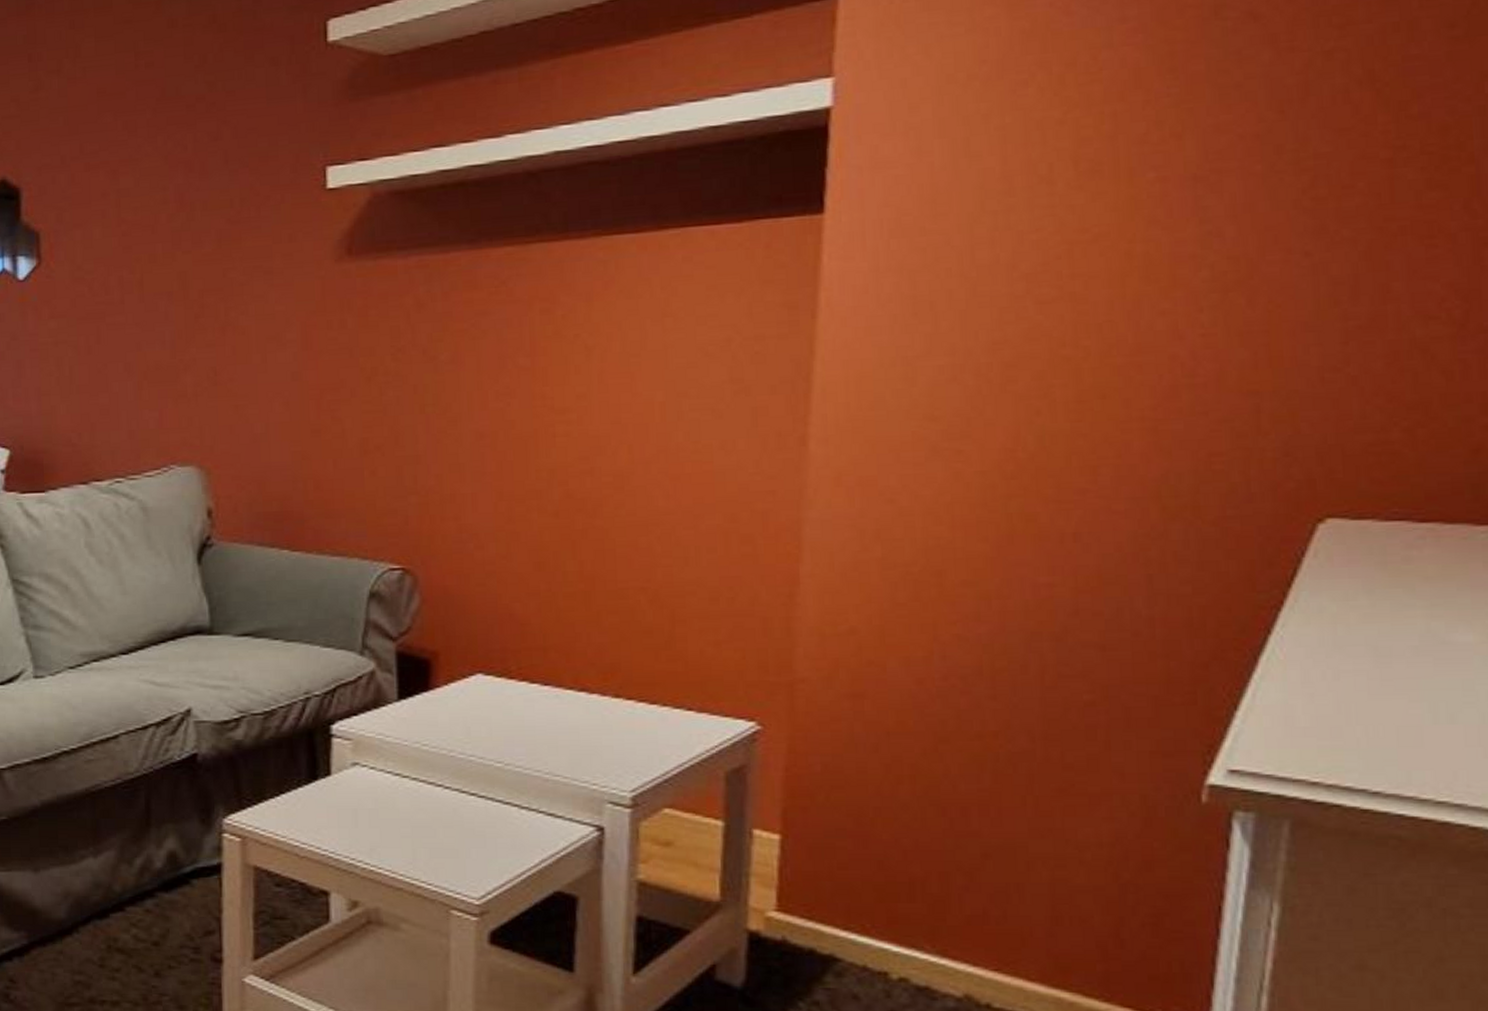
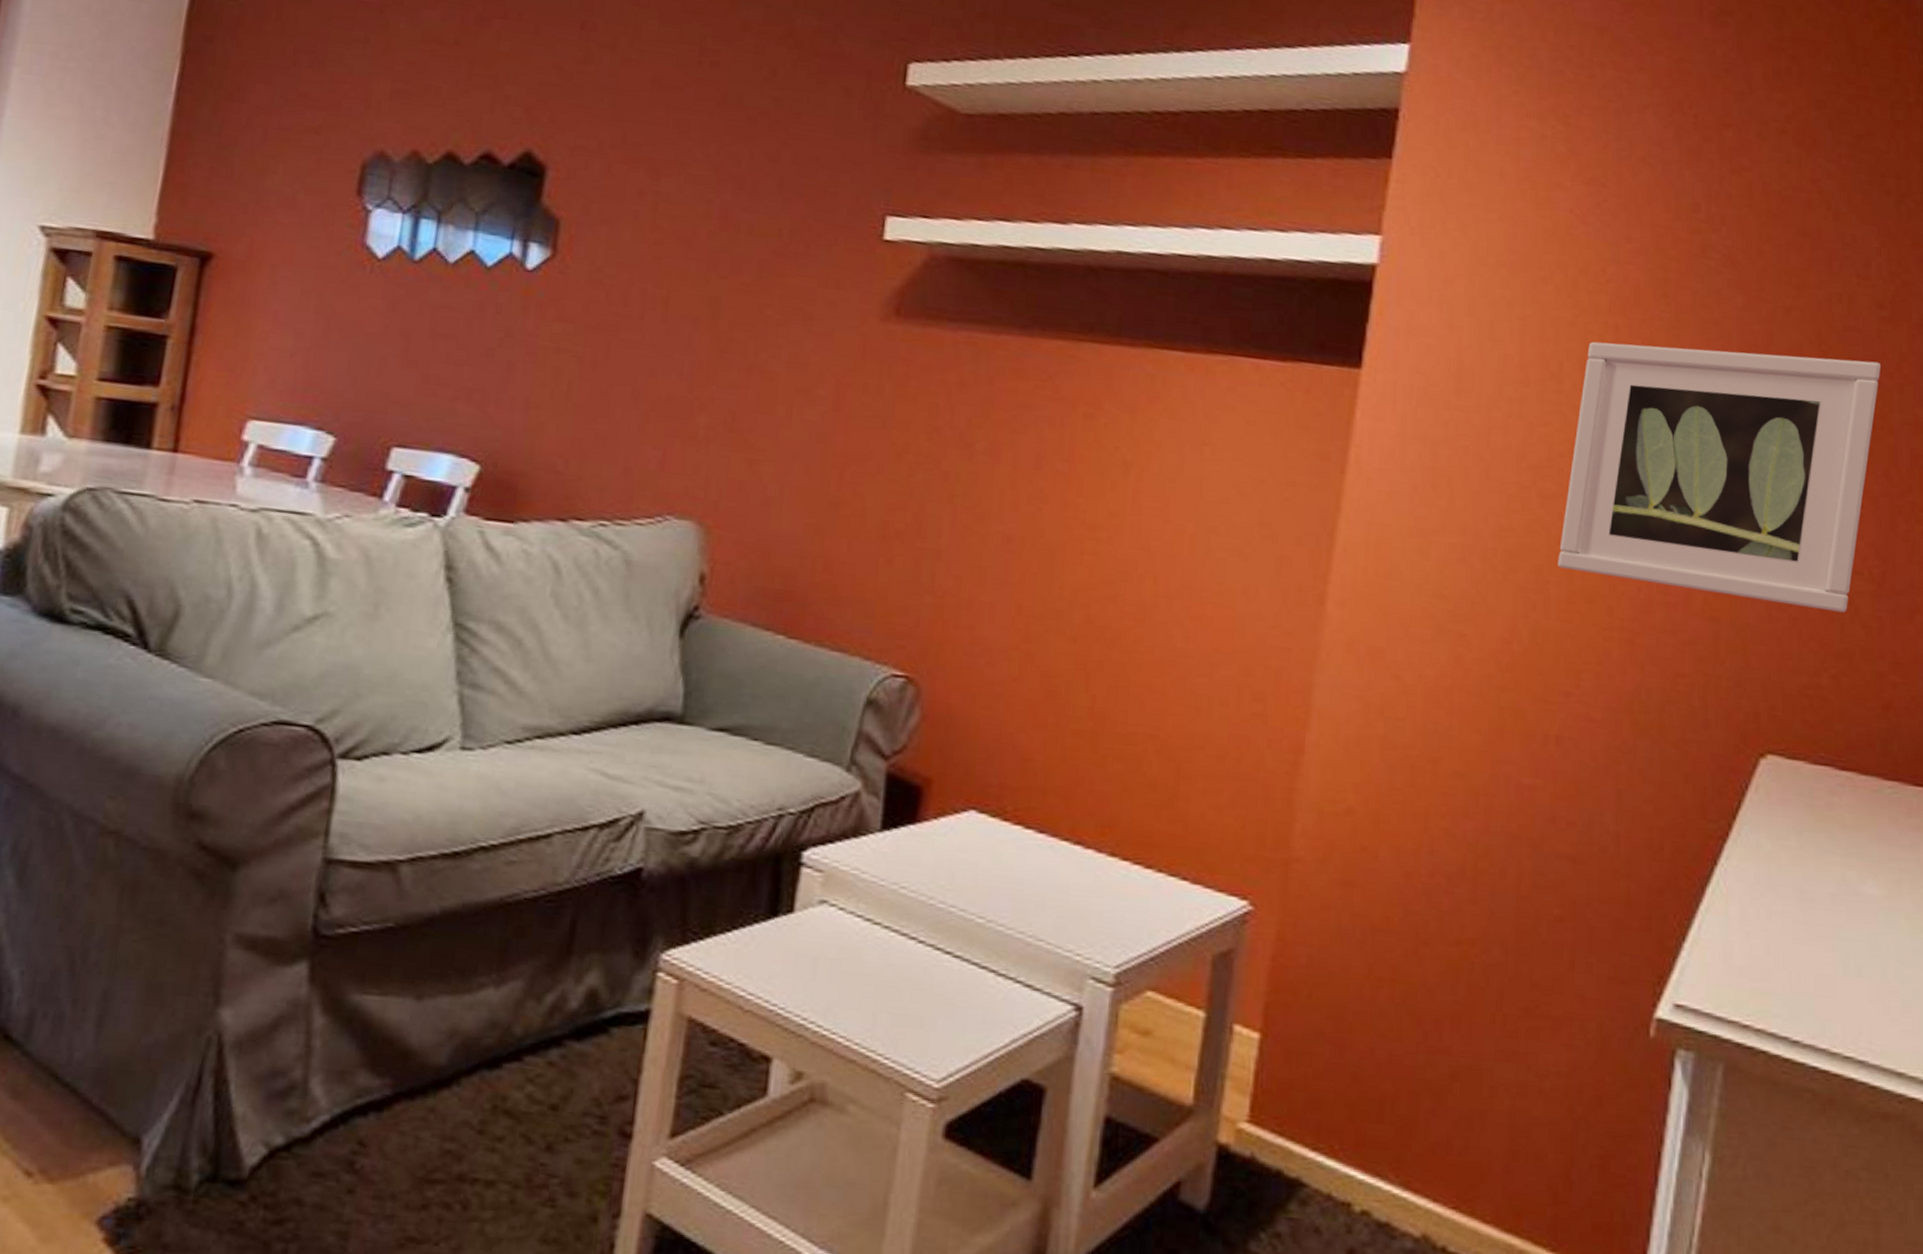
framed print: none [1062,87,1454,370] -> present [1558,341,1880,613]

